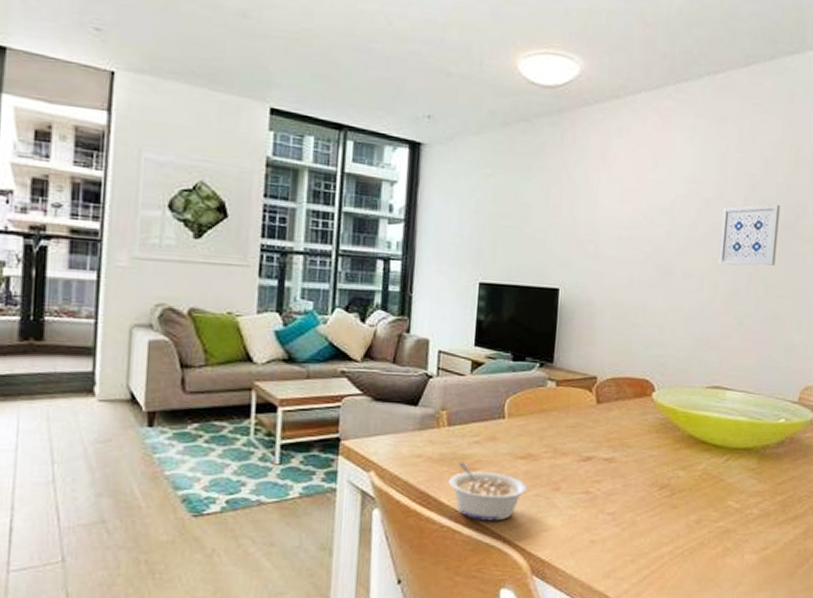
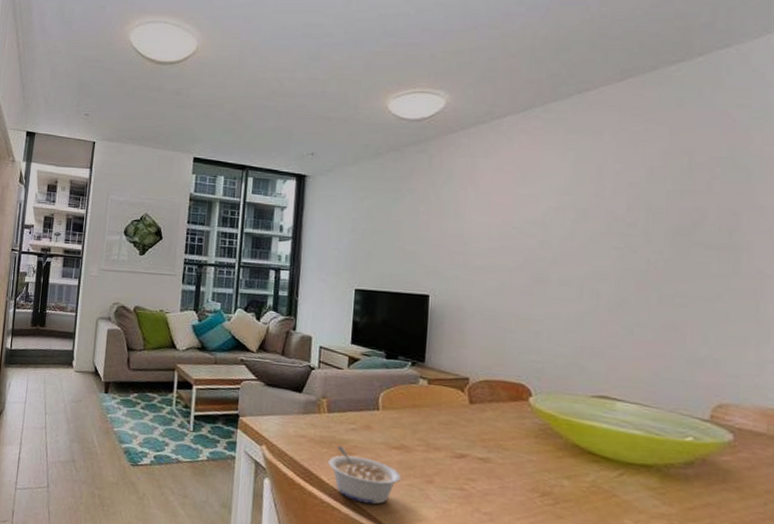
wall art: present [718,204,780,266] -> none [599,212,672,275]

